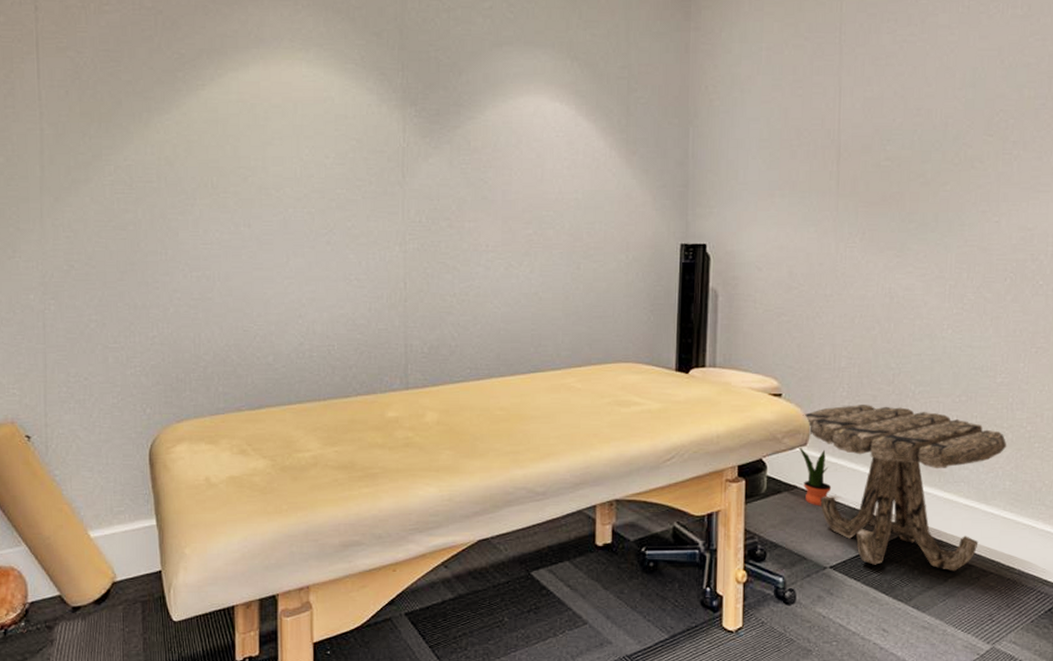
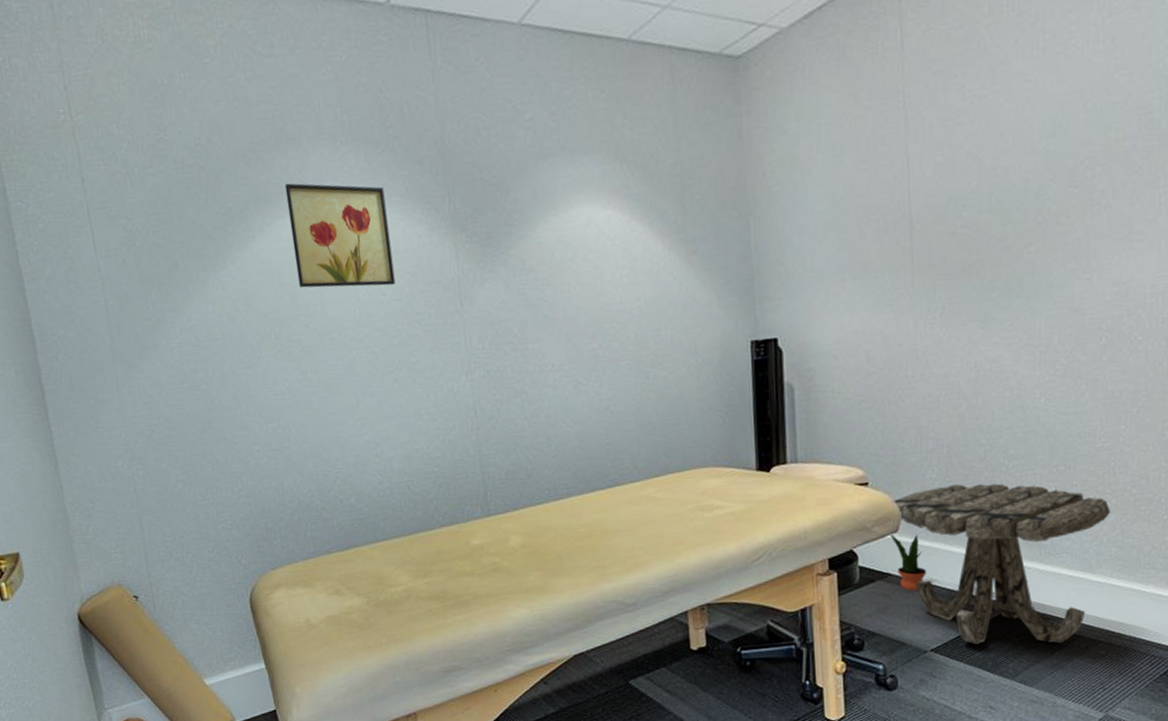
wall art: none [241,38,340,149] -> present [284,183,396,288]

